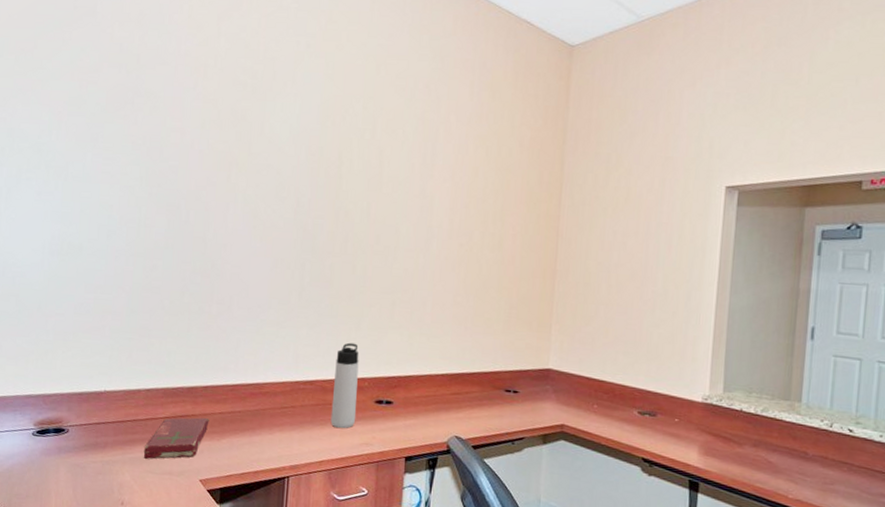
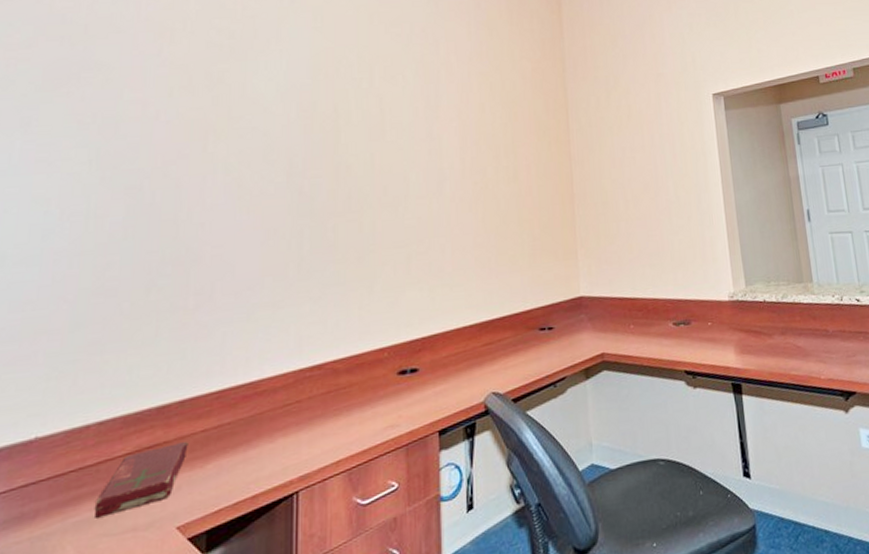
thermos bottle: present [330,342,360,429] -> none [346,309,377,416]

